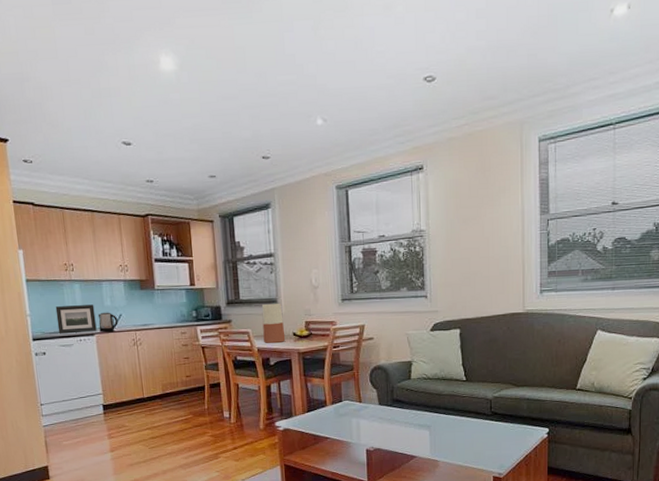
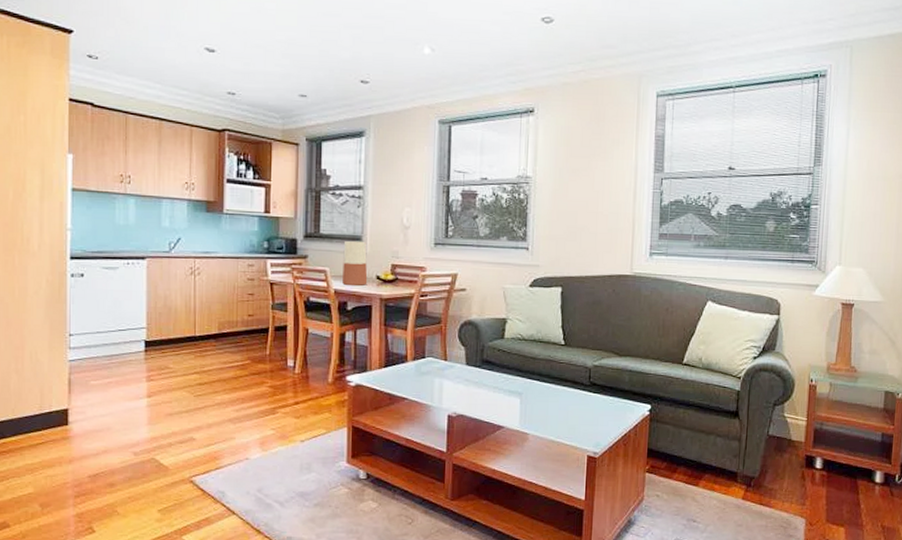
picture frame: present [55,304,97,334] -> none [103,222,149,255]
kettle: present [97,312,118,333] -> none [152,233,175,258]

